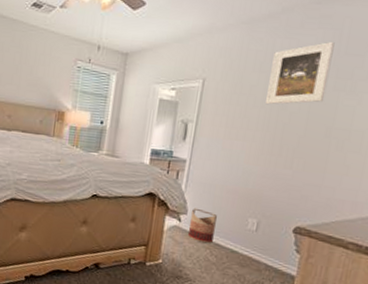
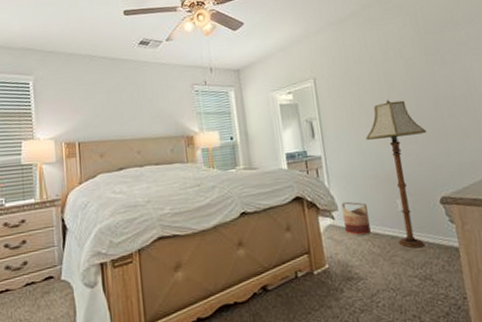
floor lamp: none [237,117,306,268] -> present [365,99,427,248]
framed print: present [266,41,335,105] -> none [367,25,423,90]

